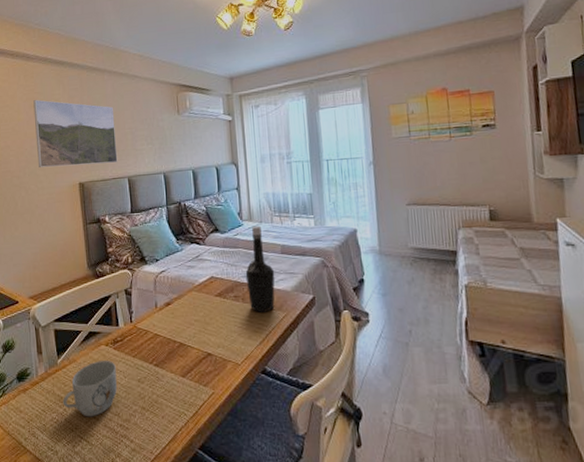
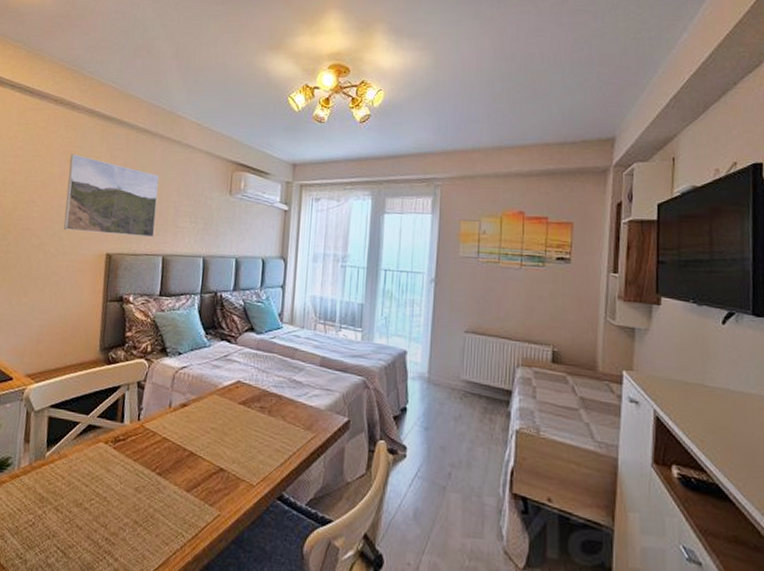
mug: present [63,361,117,417] -> none [43,460,113,525]
bottle: present [245,225,275,312] -> none [276,330,310,430]

